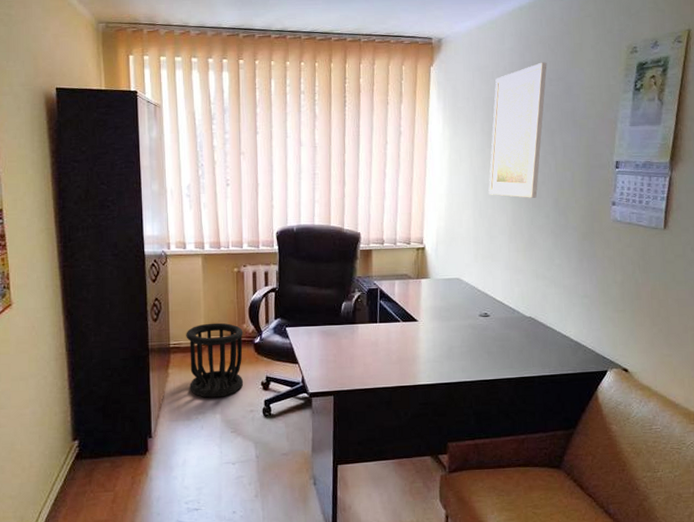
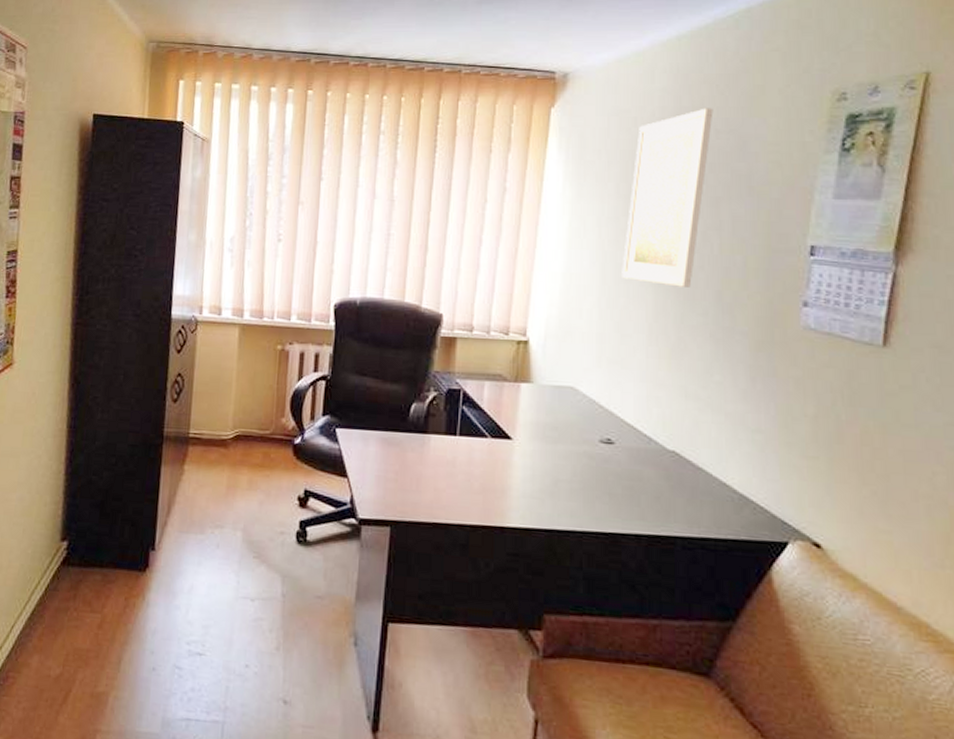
wastebasket: present [186,322,244,398] -> none [207,411,281,510]

